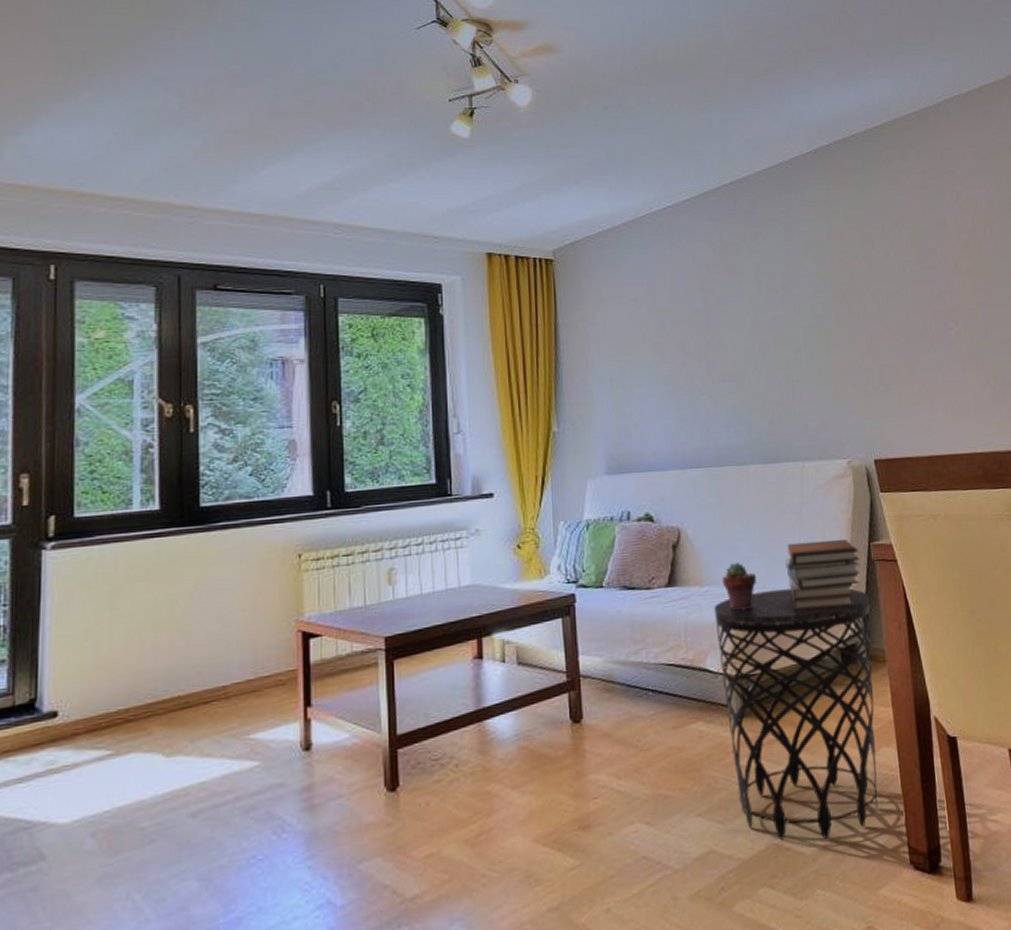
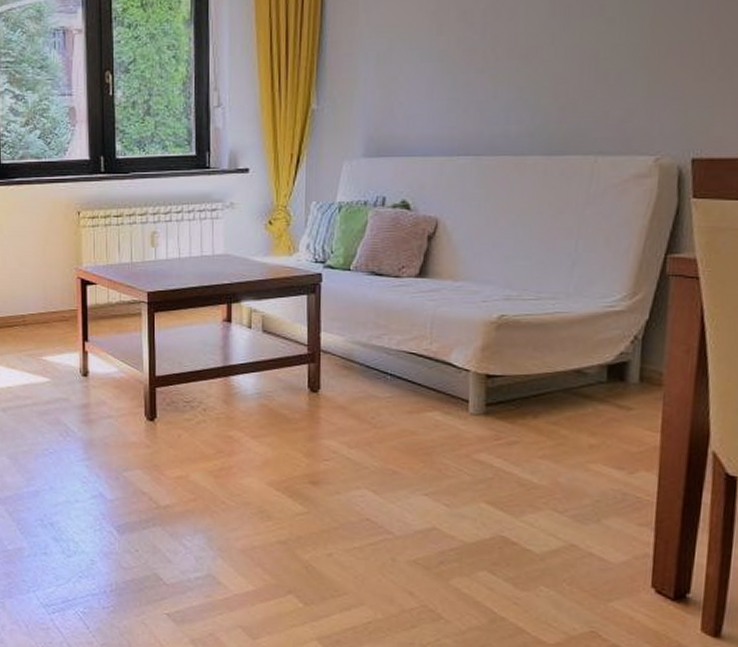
side table: present [714,588,878,840] -> none [465,294,654,543]
potted succulent: present [722,563,757,611] -> none [479,261,519,310]
book stack: present [784,538,860,611] -> none [554,246,650,321]

